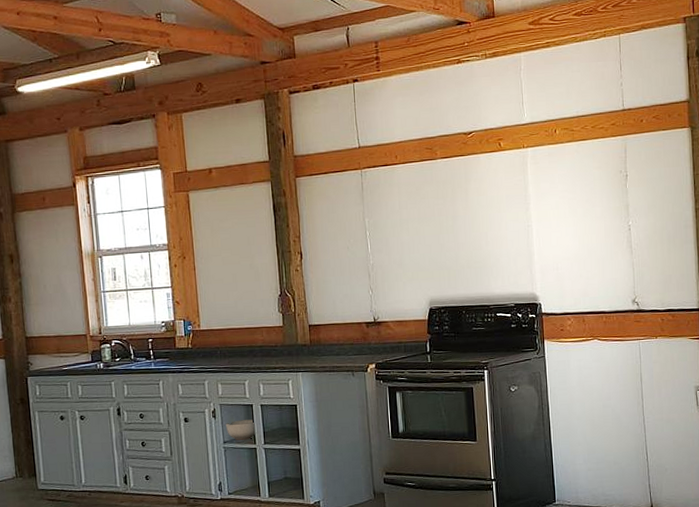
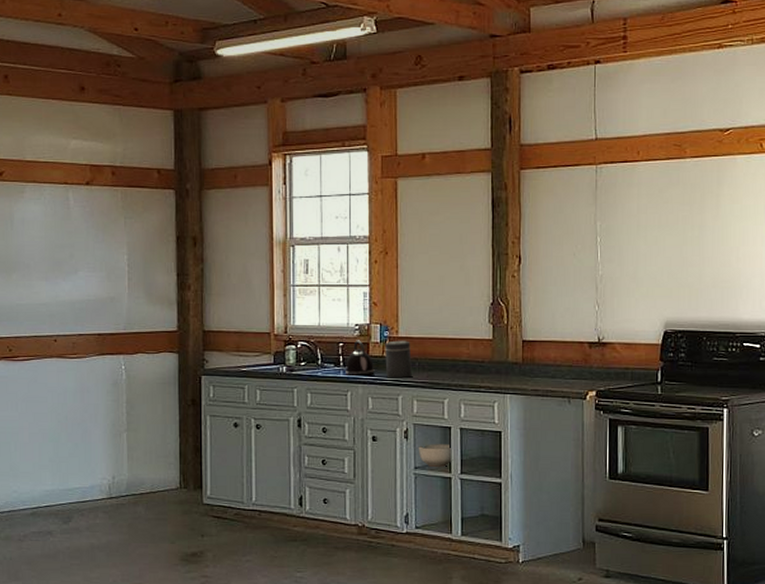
kettle: none [156,335,182,368] -> present [346,340,375,377]
cylinder: none [189,332,215,367] -> present [385,340,412,379]

